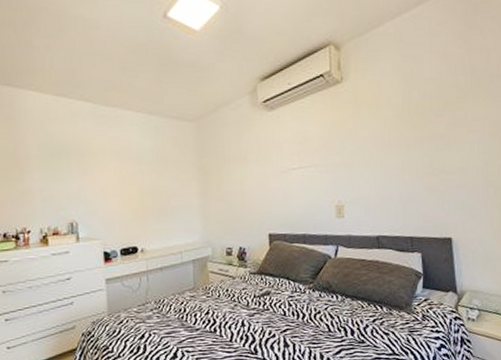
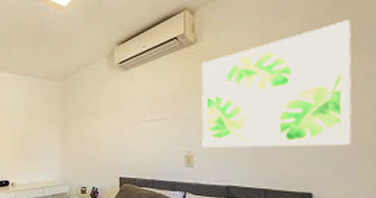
wall art: none [348,65,482,196] -> present [201,20,352,148]

